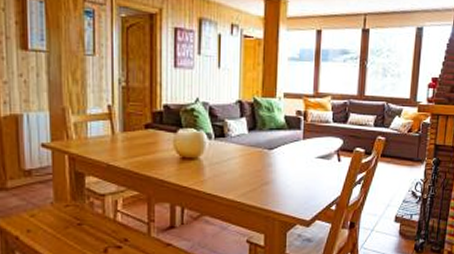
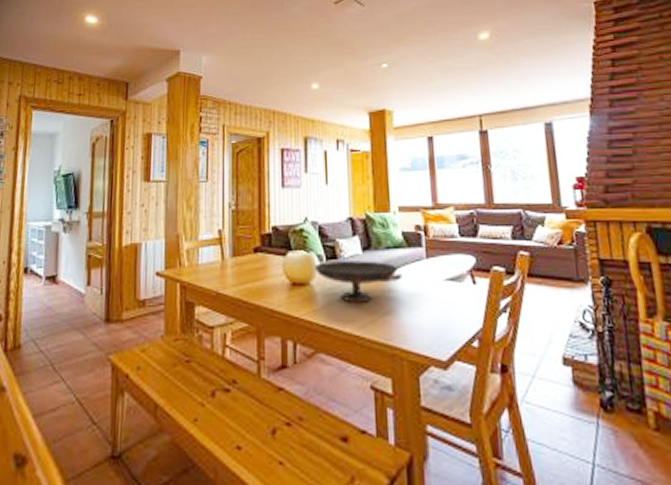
decorative bowl: none [204,139,282,175] -> present [315,260,403,303]

